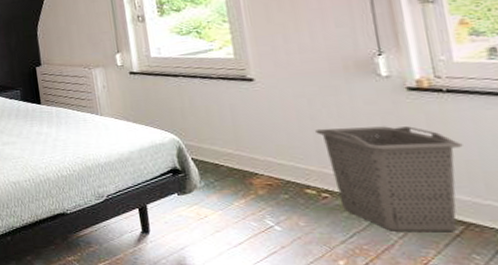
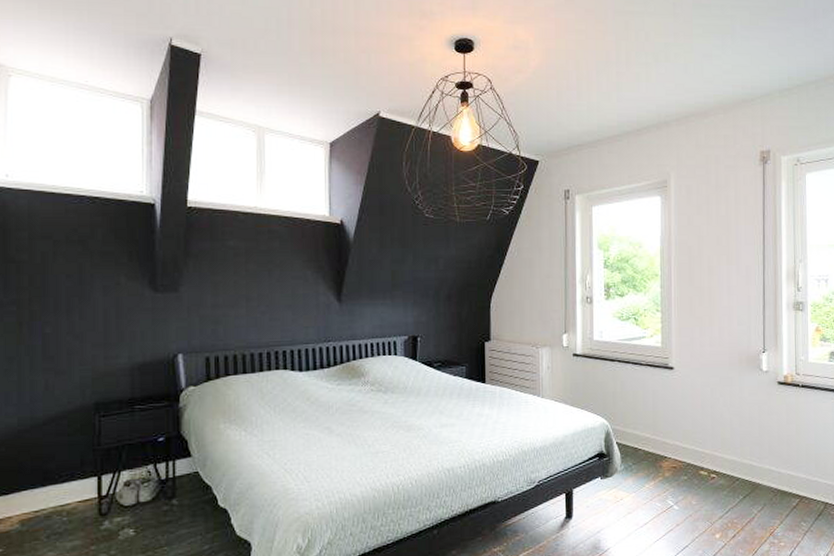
laundry basket: present [315,126,463,231] -> none [713,415,806,506]

